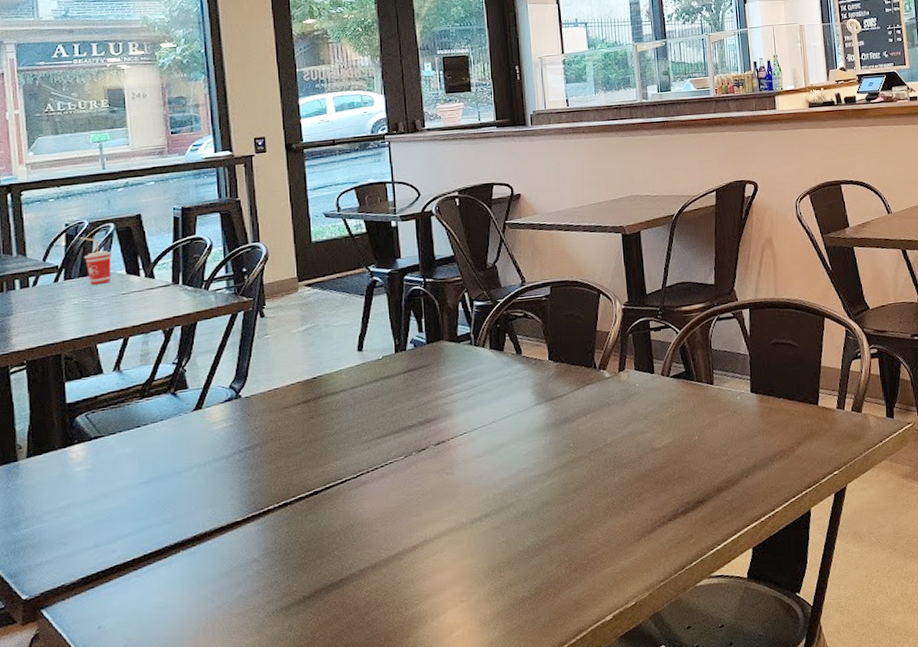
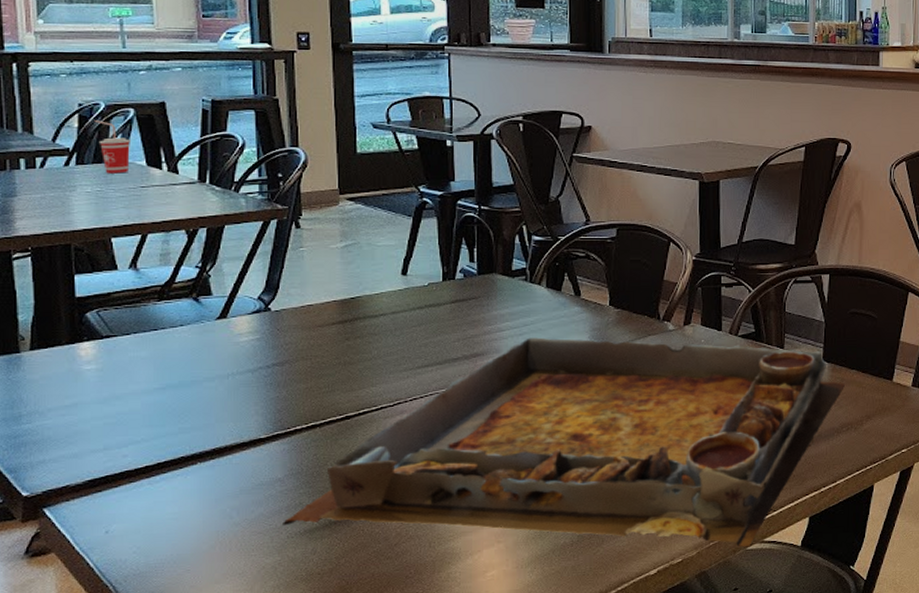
pizza: none [260,383,774,605] -> present [283,337,845,547]

